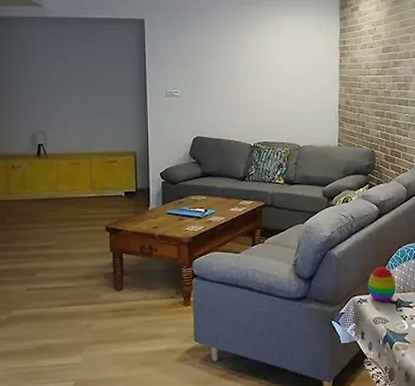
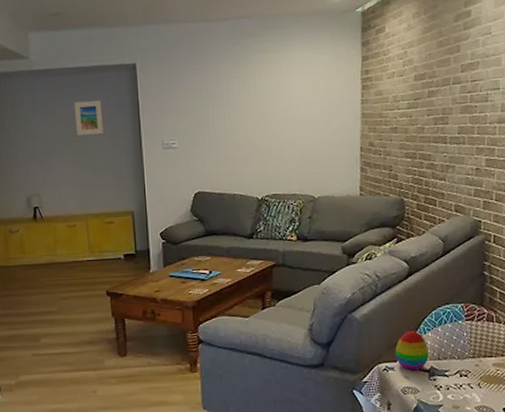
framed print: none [84,48,111,79] -> present [74,100,104,136]

